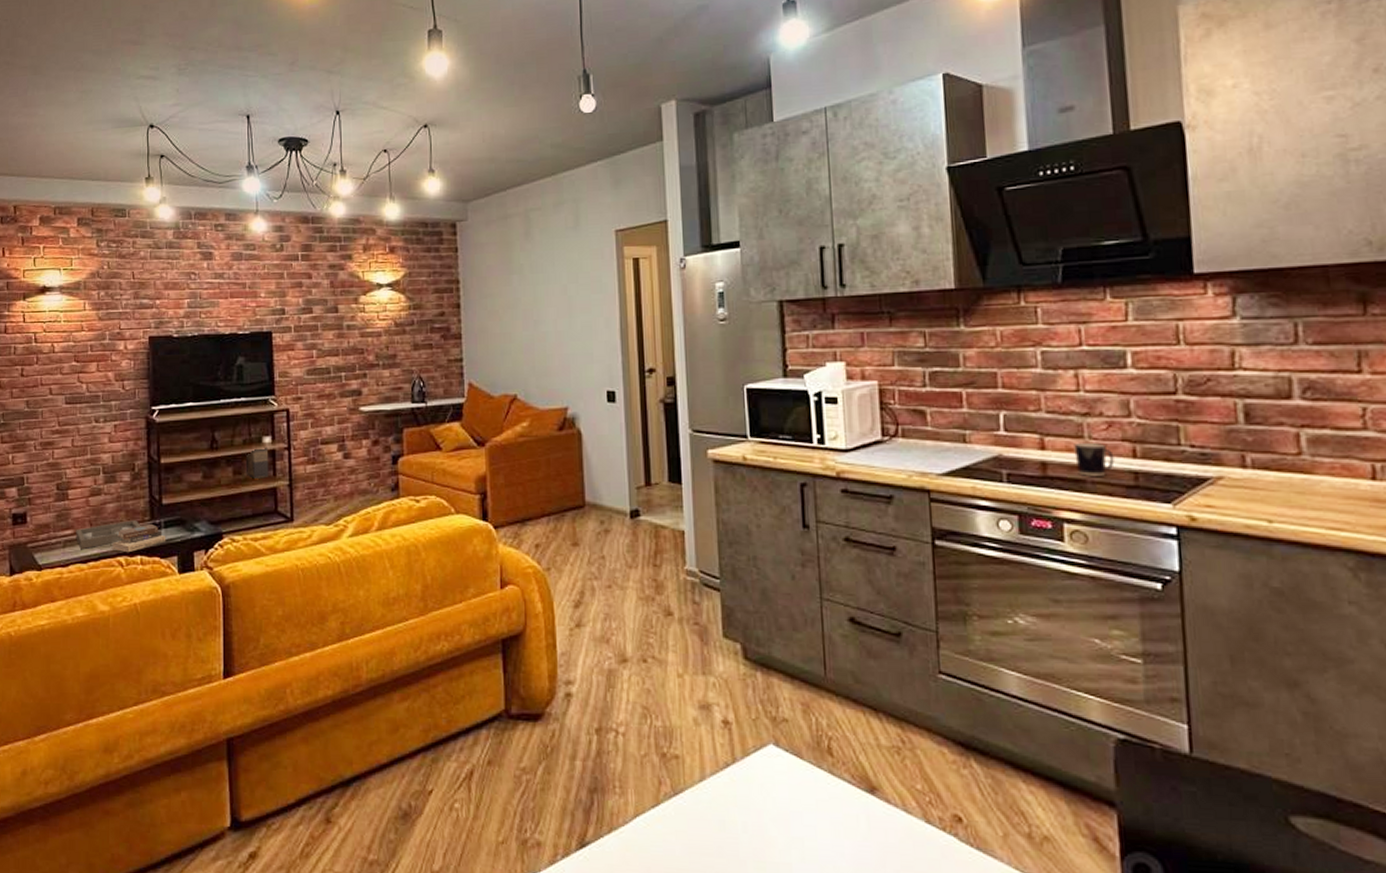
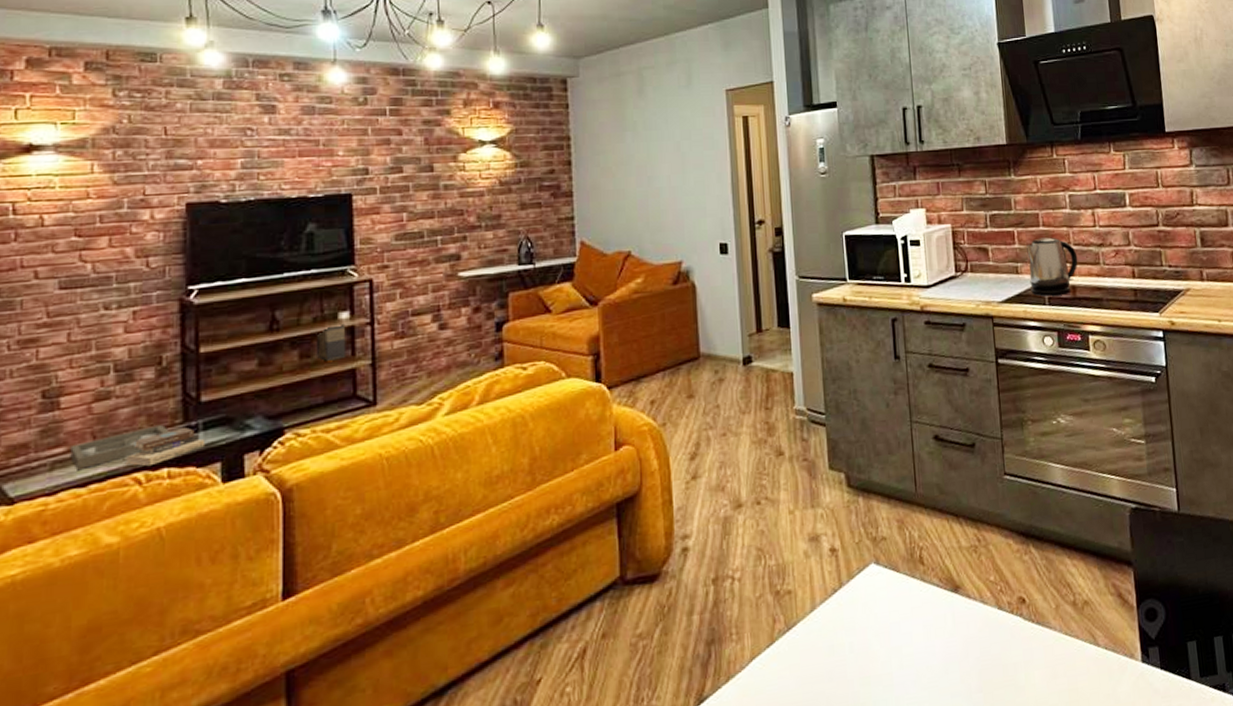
kettle: none [979,401,1052,472] -> present [1026,237,1078,296]
mug: present [1074,442,1115,476] -> none [1093,267,1121,295]

